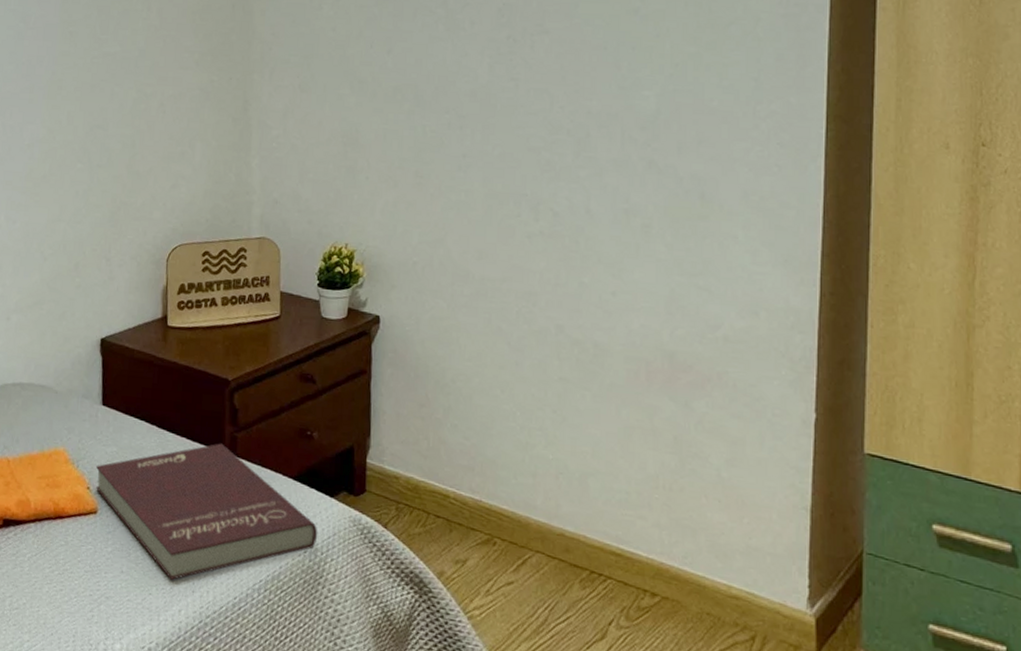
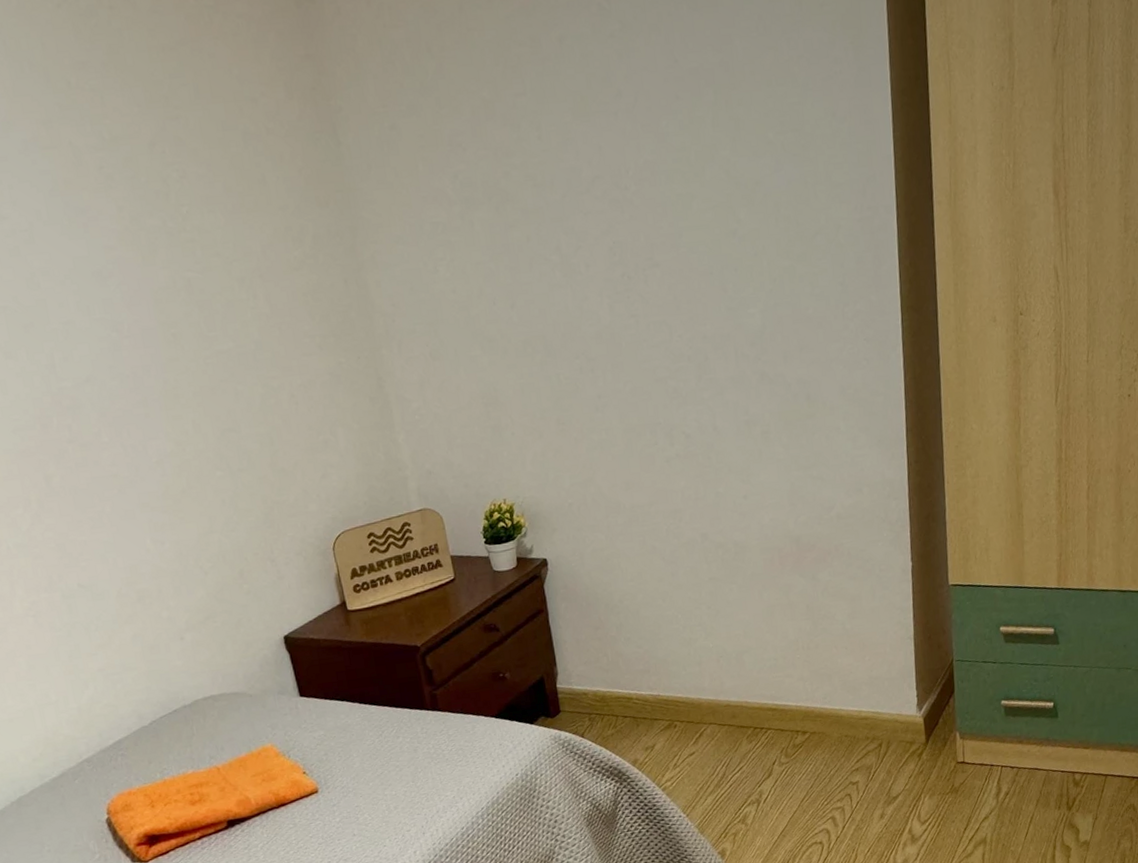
book: present [96,443,318,580] -> none [308,703,526,829]

